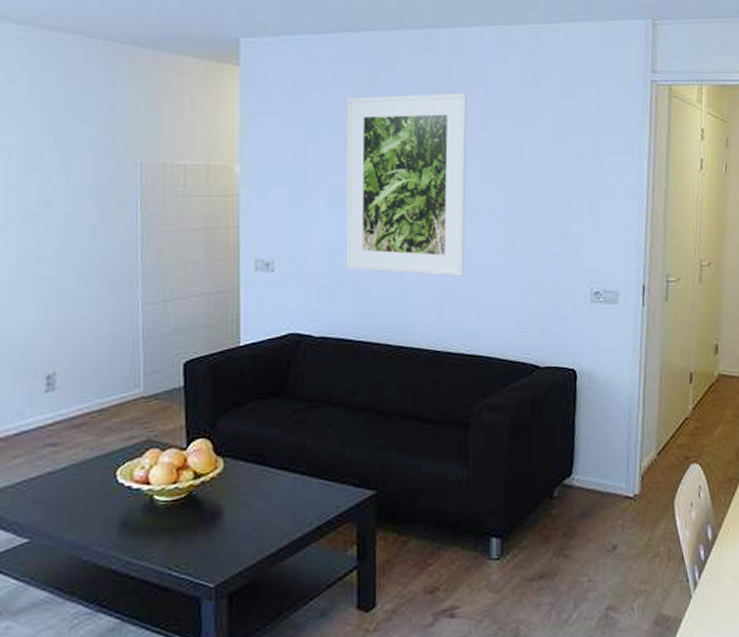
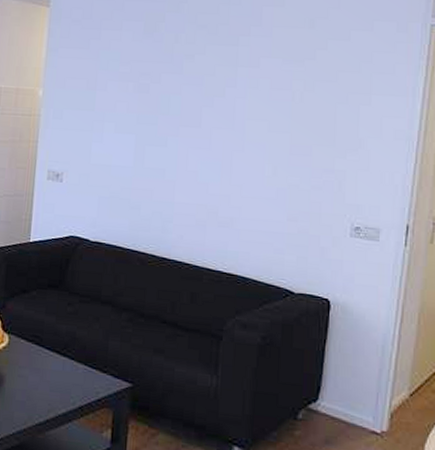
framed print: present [345,93,468,276] -> none [122,33,244,200]

